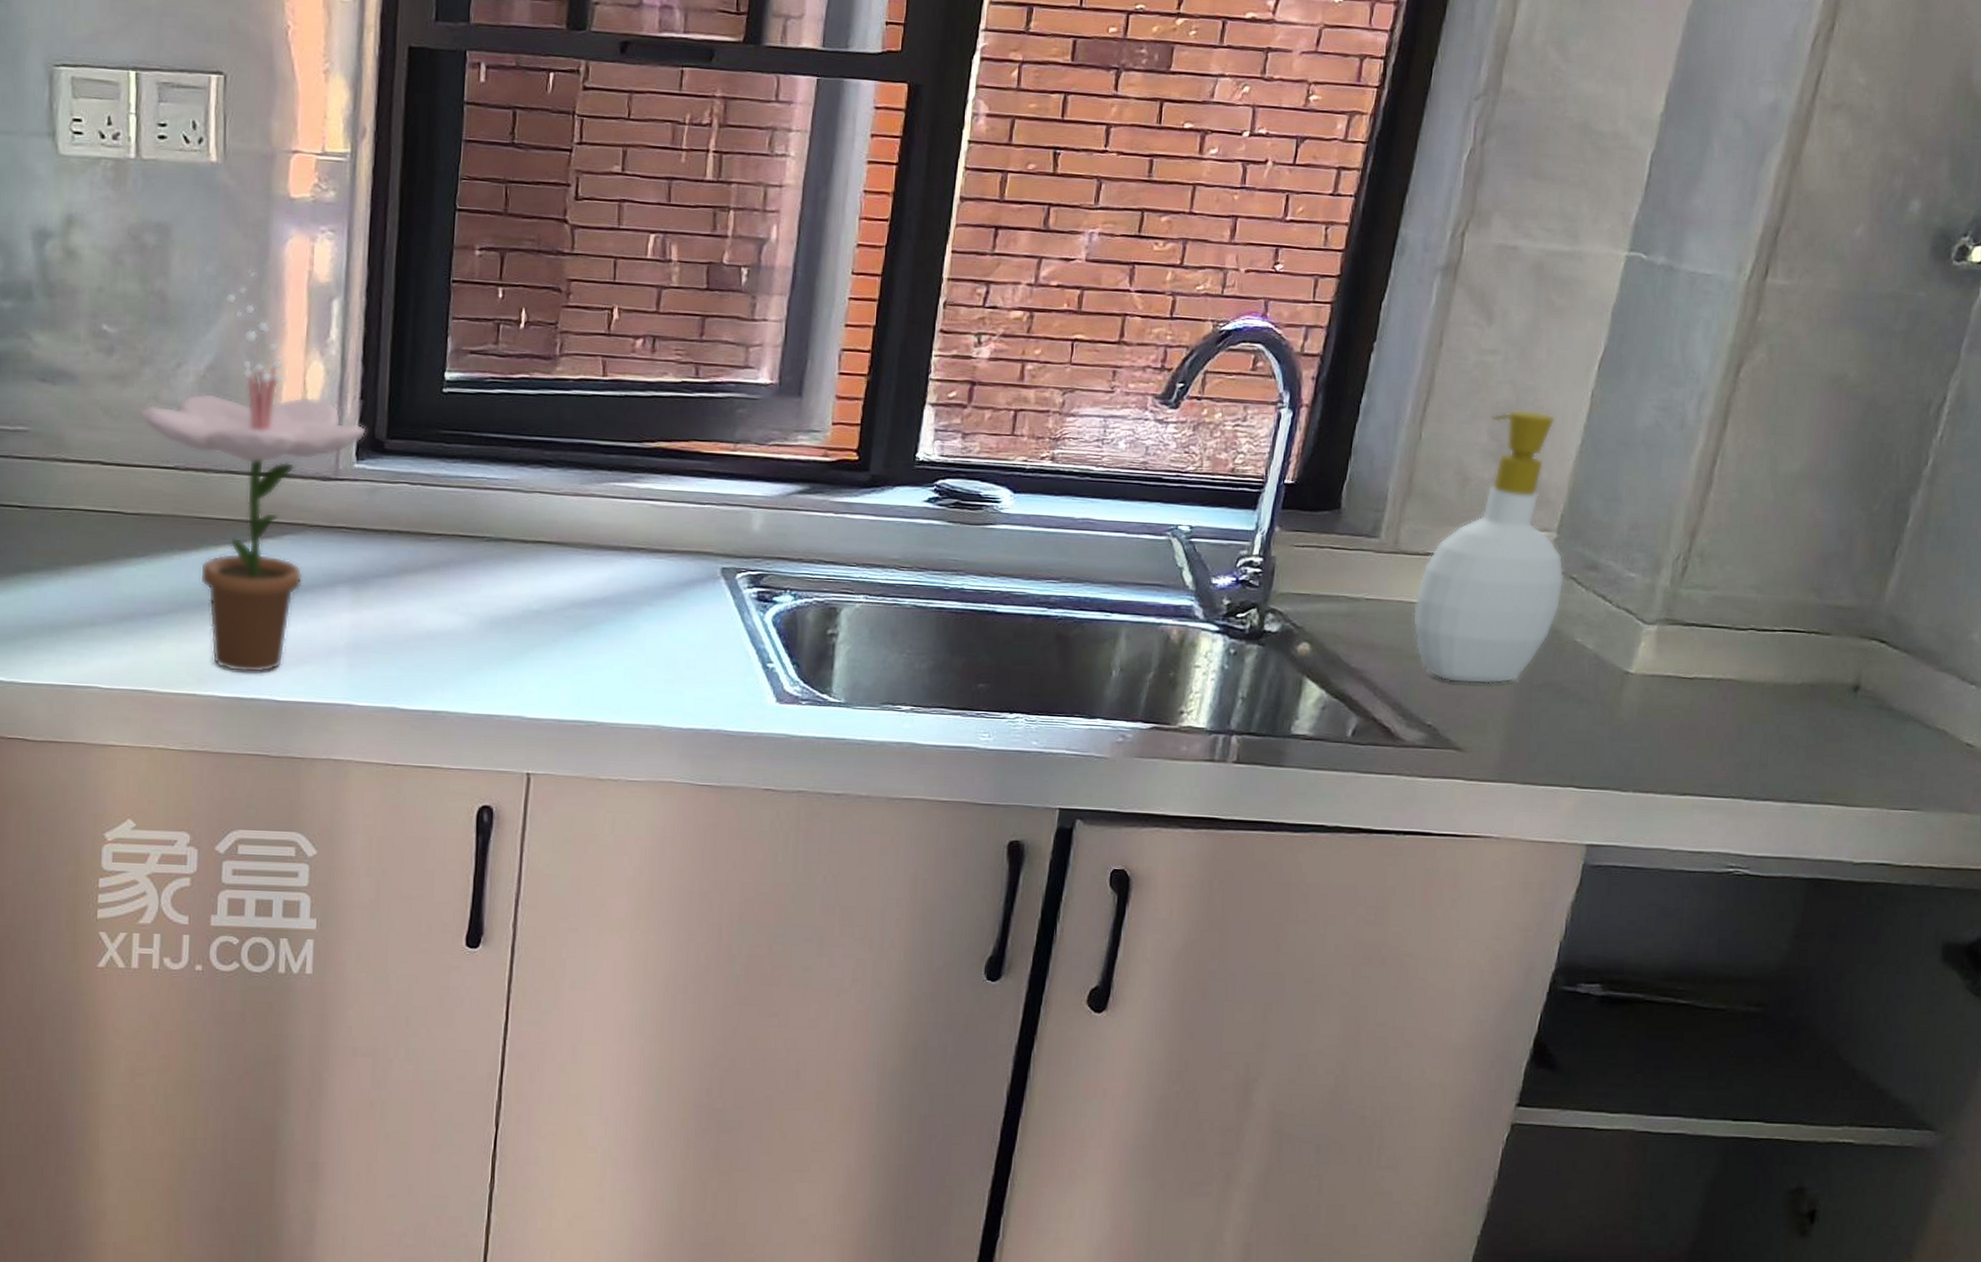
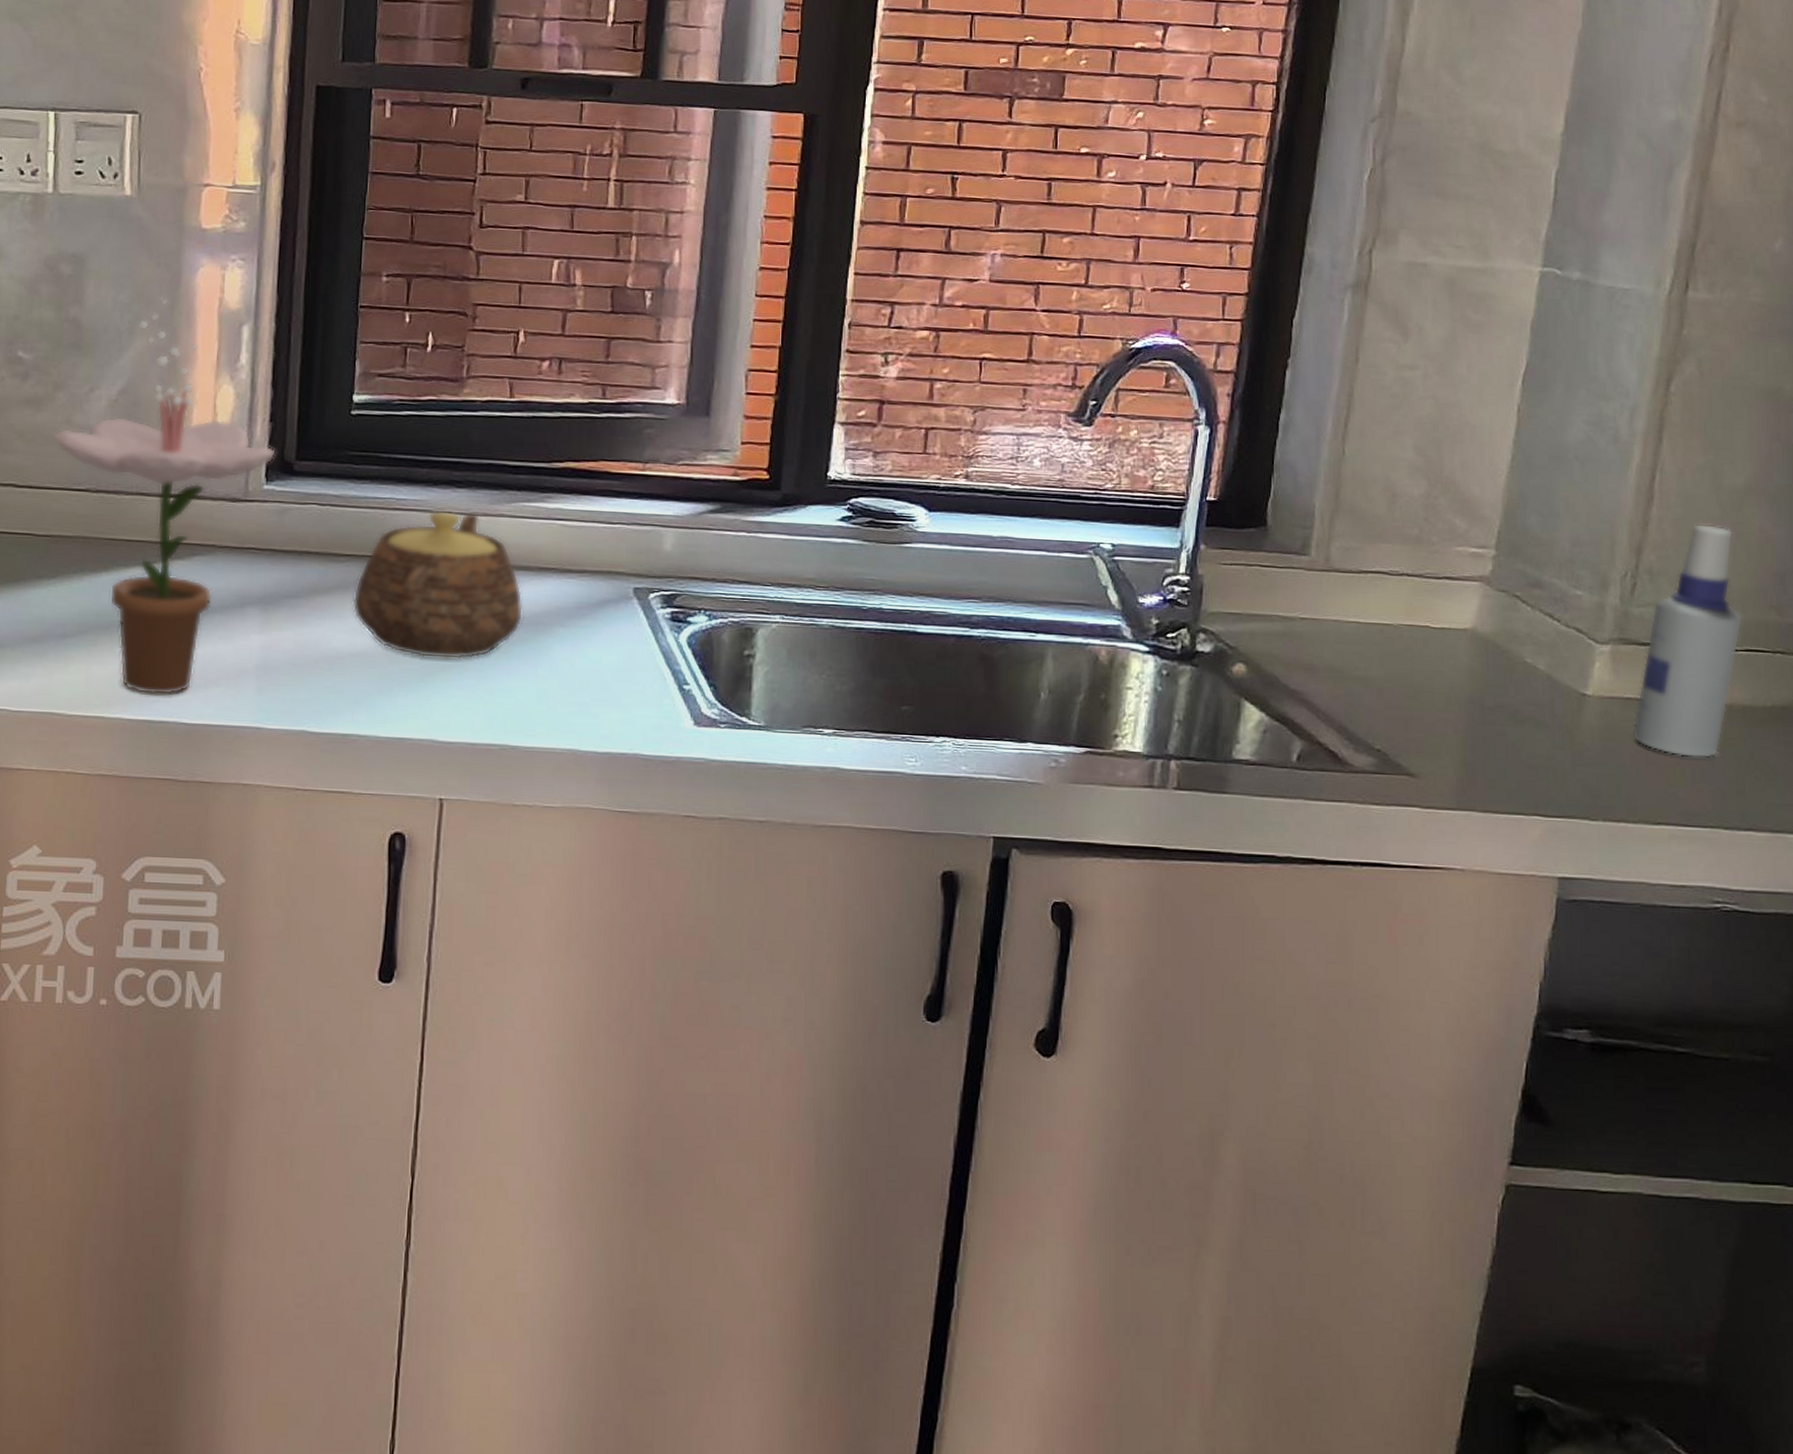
teapot: none [443,489,612,638] -> present [352,510,524,660]
soap bottle: present [1412,409,1565,685] -> none [1351,424,1508,707]
spray bottle: none [1668,508,1784,734] -> present [1632,523,1743,759]

